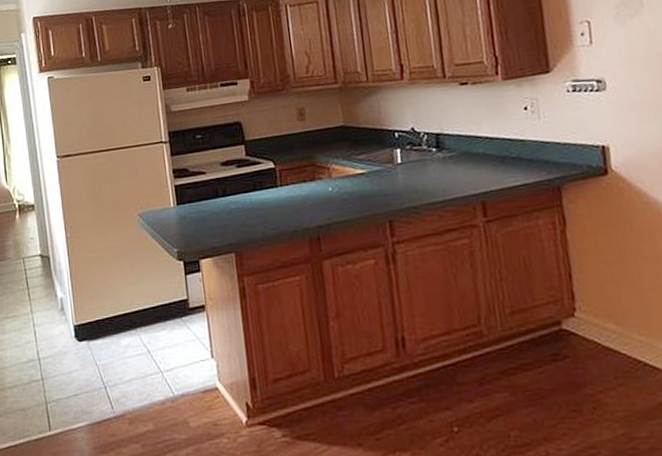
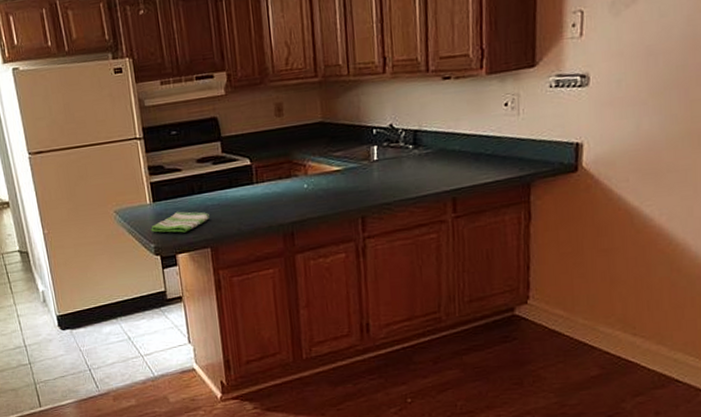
dish towel: none [174,214,234,237] -> present [151,211,210,233]

